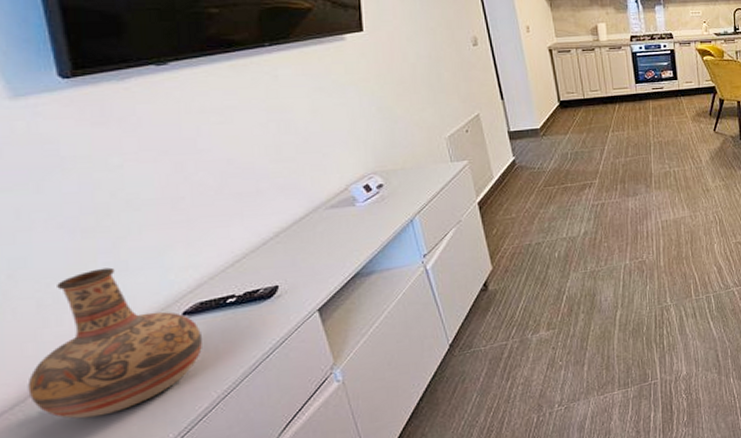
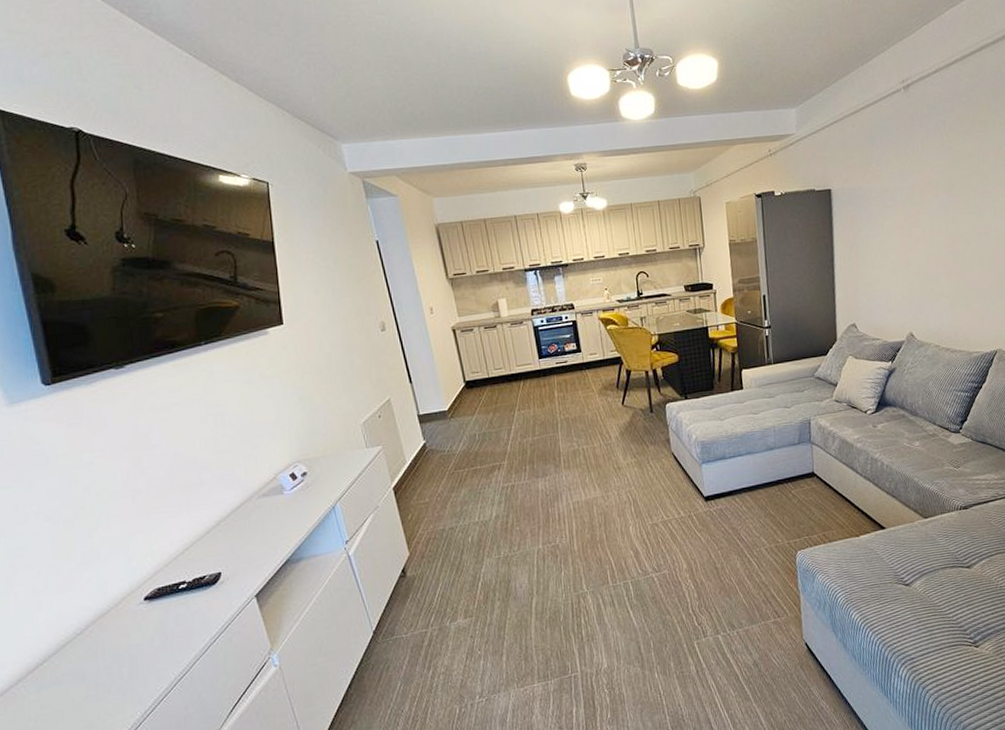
vase: present [27,267,203,419] -> none [27,556,162,695]

